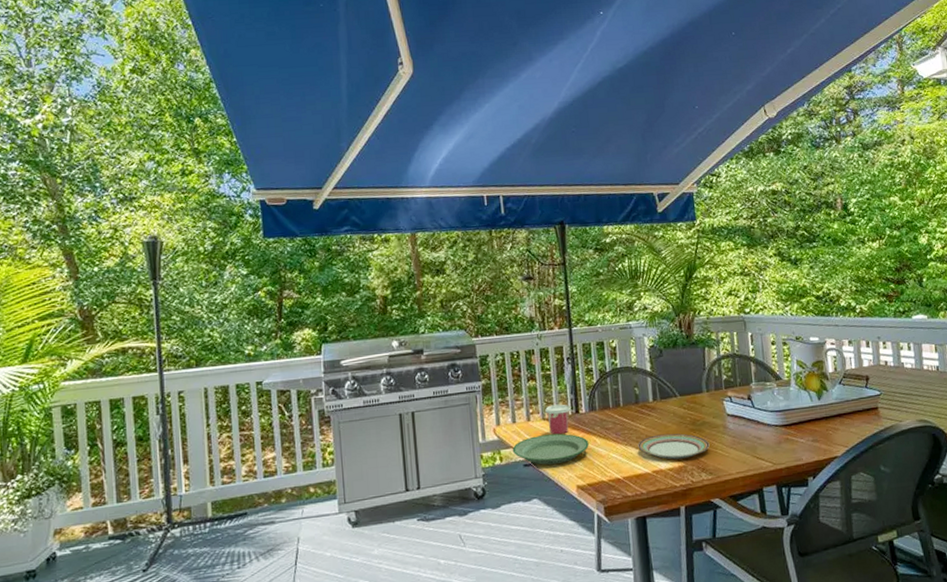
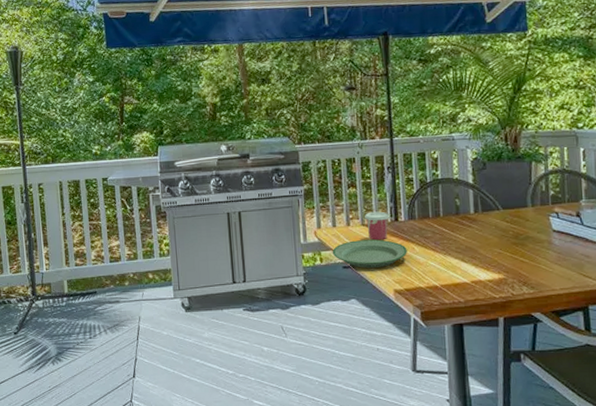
plate: present [638,433,710,460] -> none [457,245,533,272]

